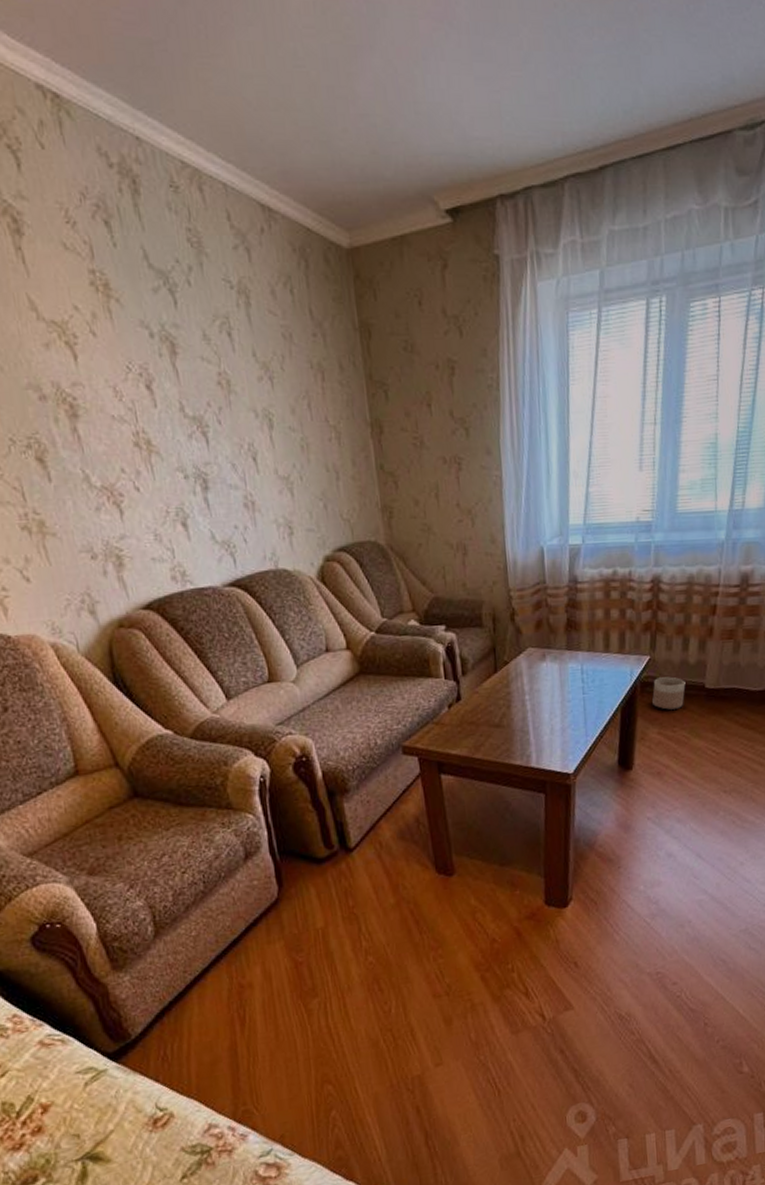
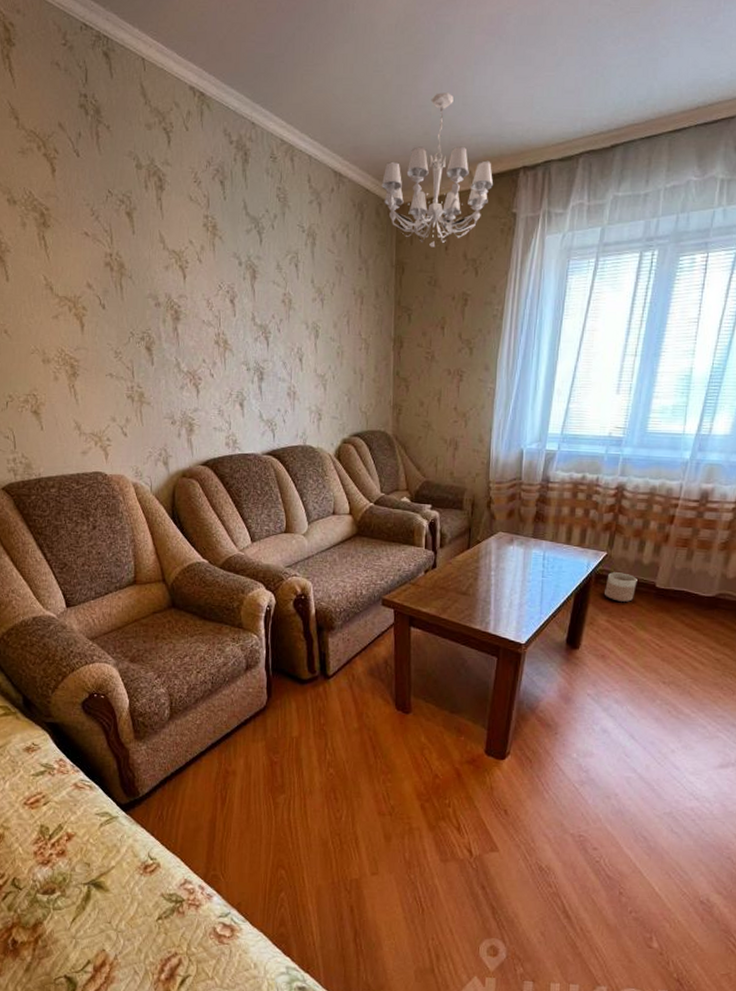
chandelier: none [325,97,467,303] -> present [381,93,494,248]

